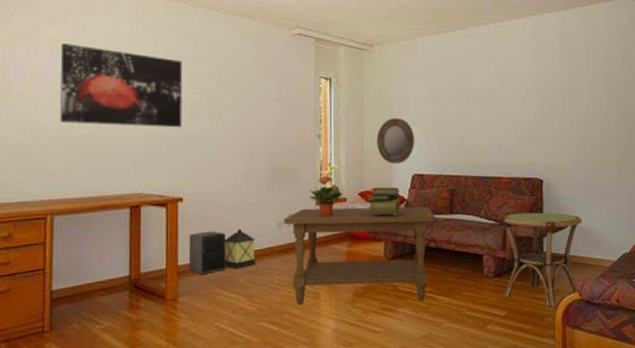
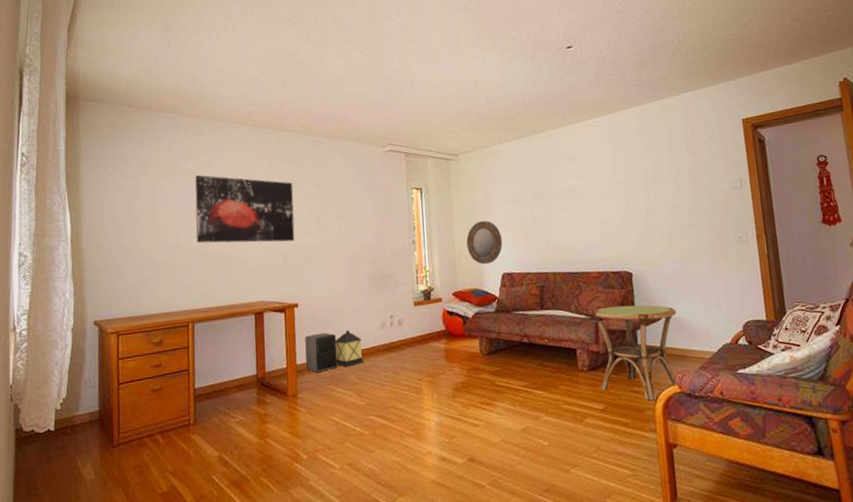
coffee table: present [283,206,435,304] -> none [385,303,526,399]
potted plant: present [309,175,343,217] -> none [407,278,438,316]
stack of books: present [367,187,400,216] -> none [460,286,493,314]

